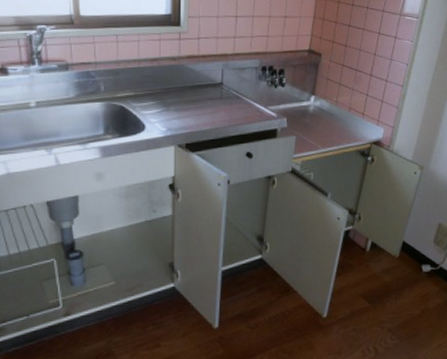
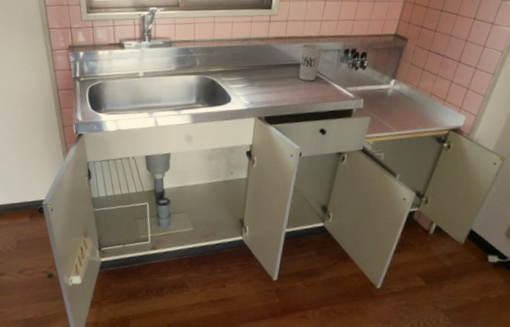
cup: none [218,62,240,102] -> present [299,44,323,81]

